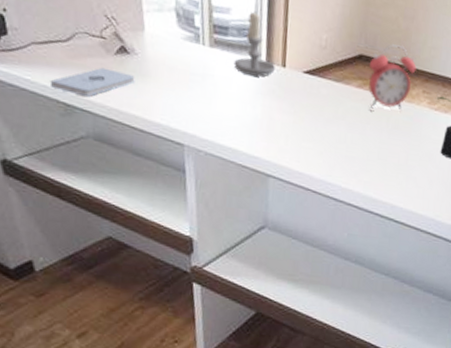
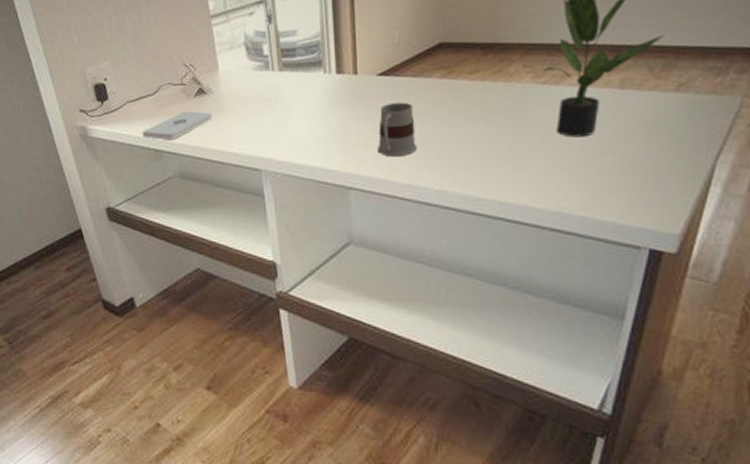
candle: present [233,9,275,77] -> none [304,25,346,90]
mug: none [296,101,332,153] -> present [376,102,418,157]
alarm clock: present [368,44,417,111] -> none [451,21,511,99]

